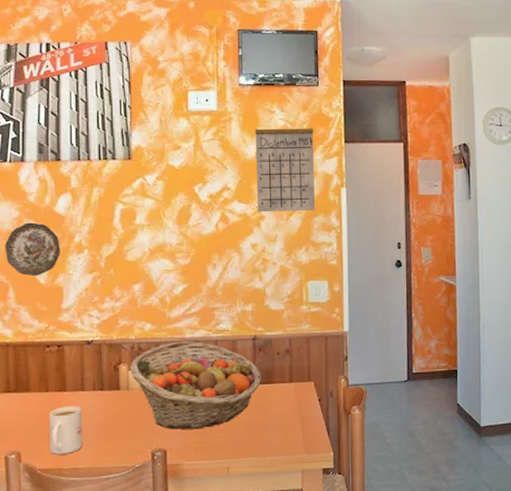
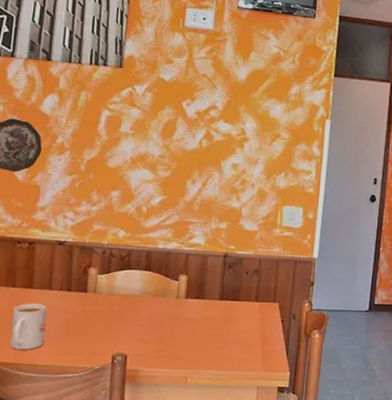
fruit basket: present [130,341,262,430] -> none [99,251,229,338]
calendar: present [255,110,315,213] -> none [242,37,306,138]

